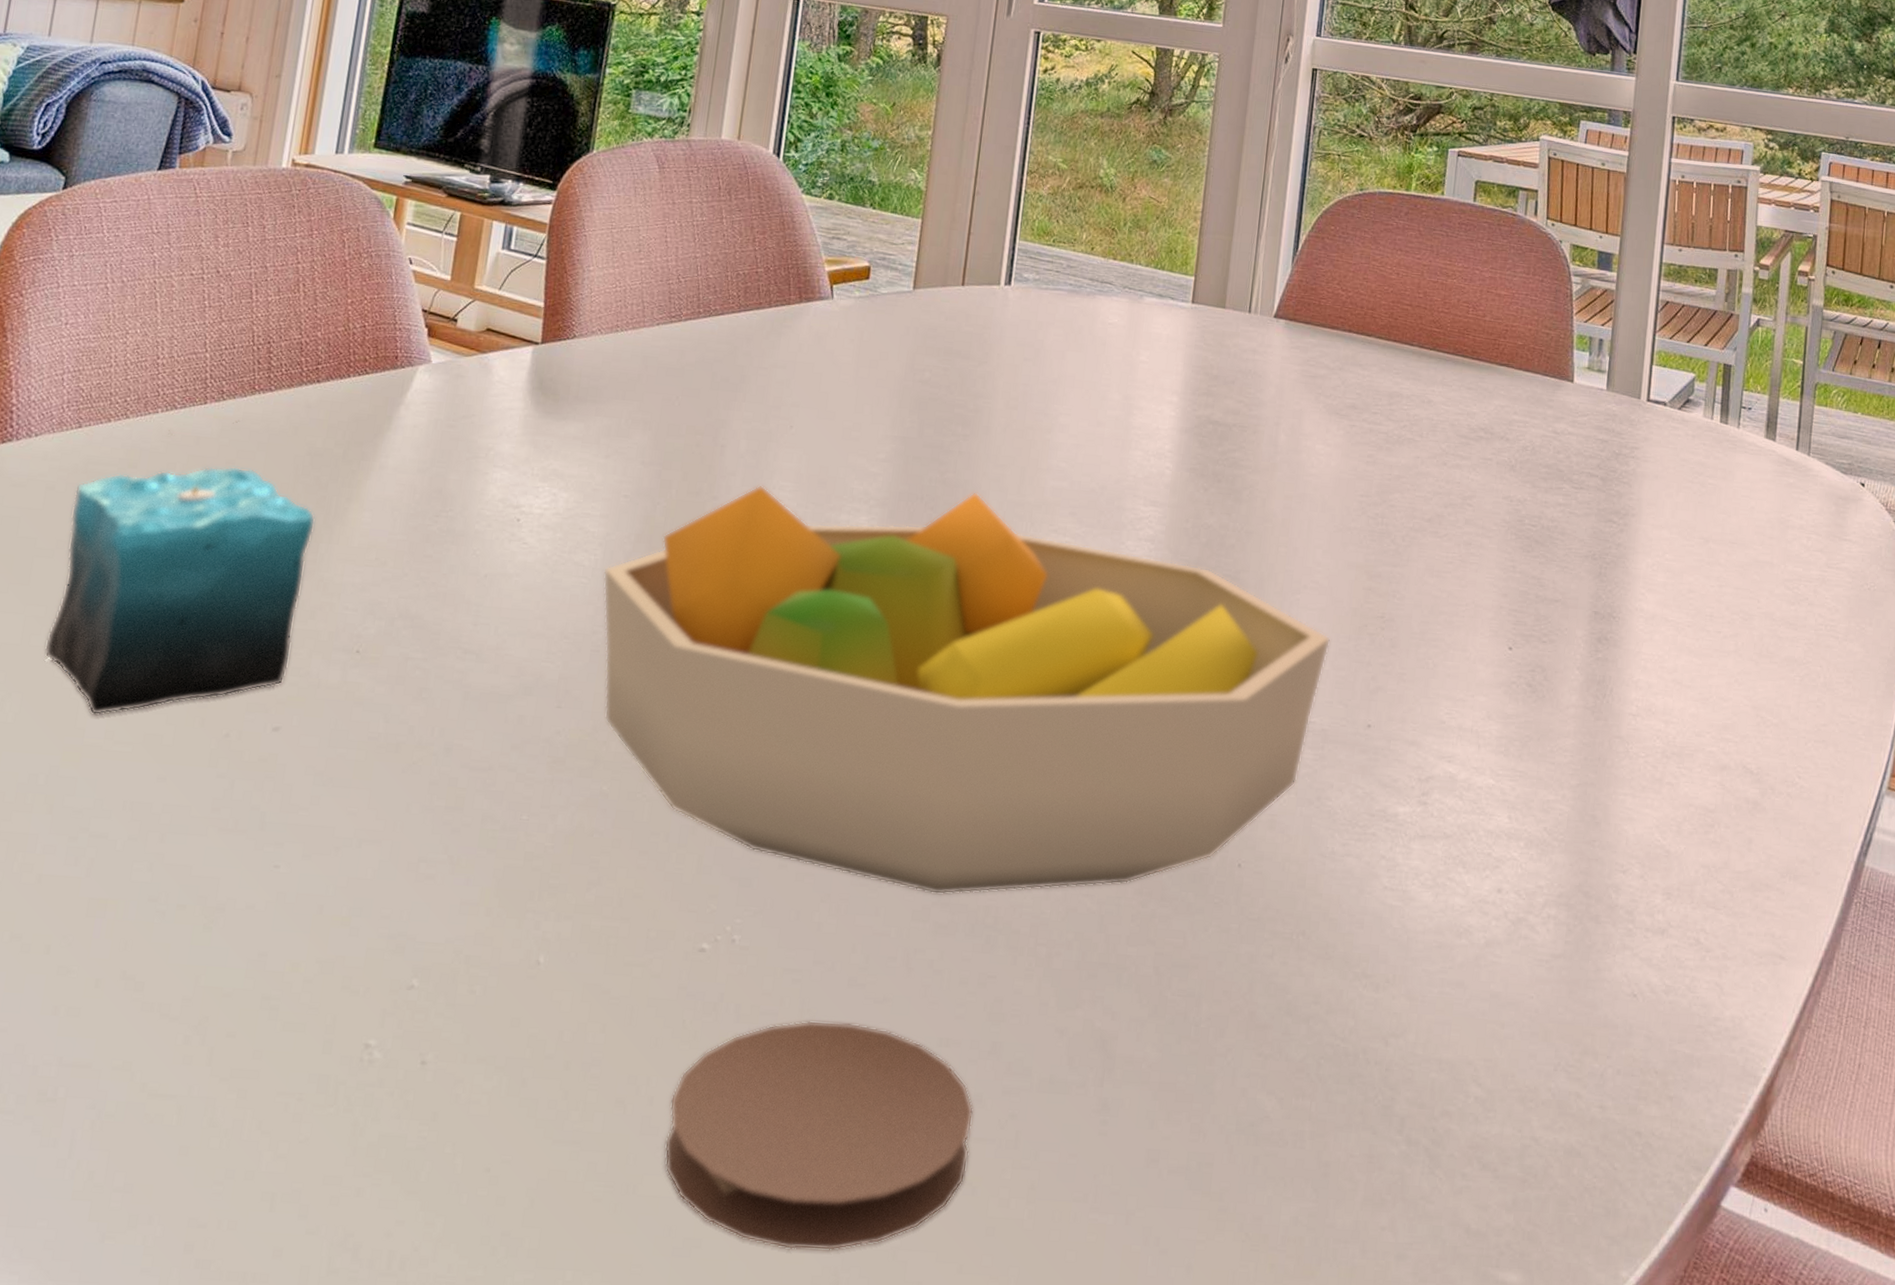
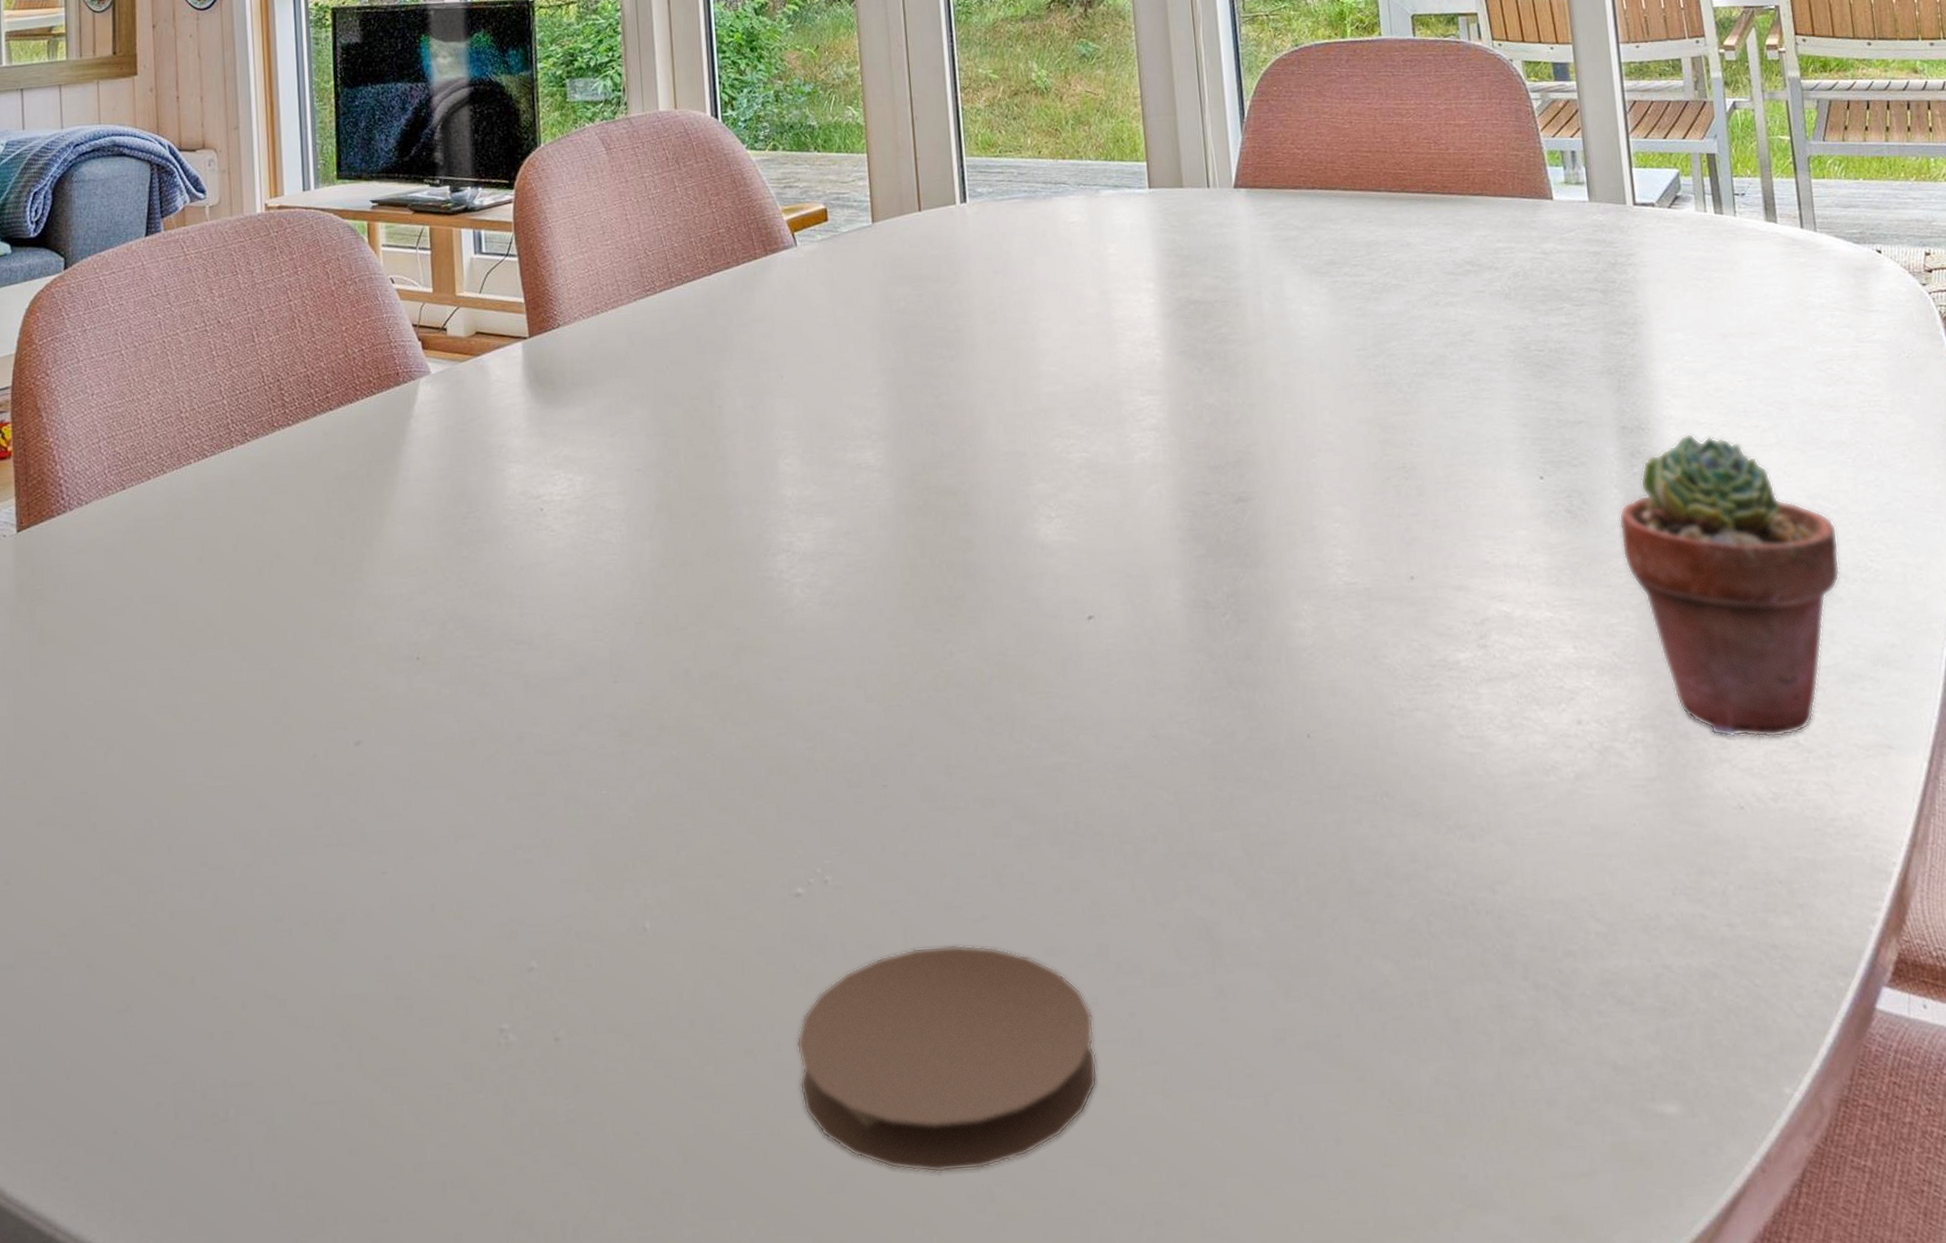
candle: present [44,419,316,716] -> none [132,457,358,756]
fruit bowl: present [603,485,1331,895] -> none [631,410,1356,809]
potted succulent: none [1571,629,1774,933] -> present [1618,434,1841,738]

